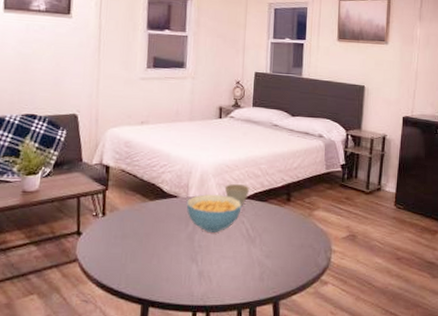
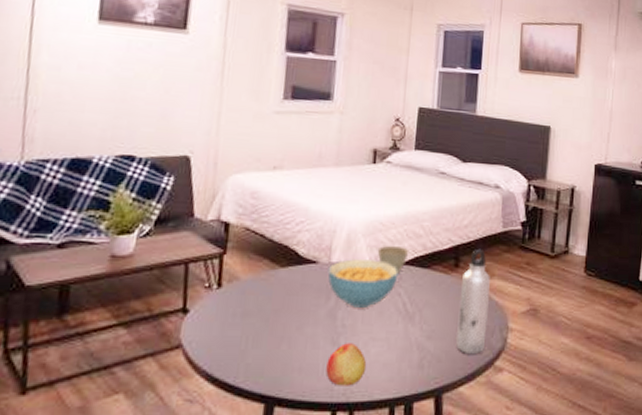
apple: none [187,260,219,293] -> present [326,343,367,386]
water bottle: none [289,187,316,270] -> present [455,250,490,353]

